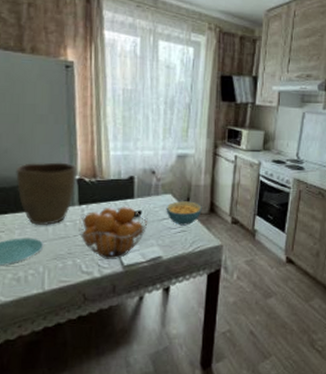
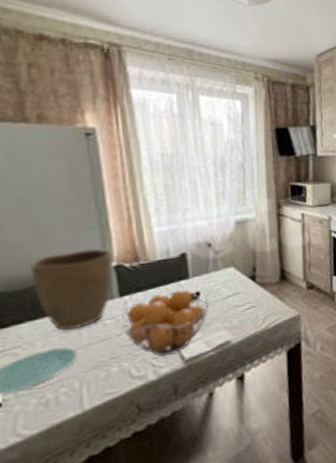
cereal bowl: present [166,201,202,226] -> none [229,271,272,301]

